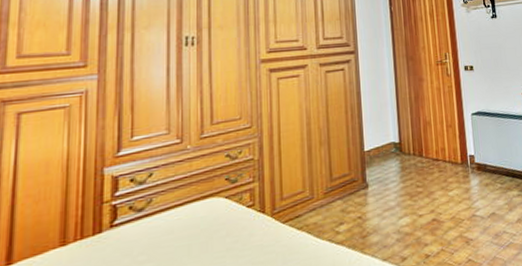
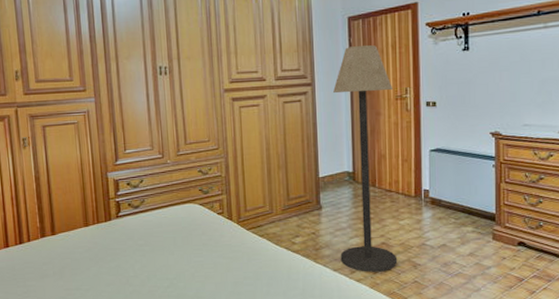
floor lamp: none [376,13,450,258] -> present [333,45,398,272]

